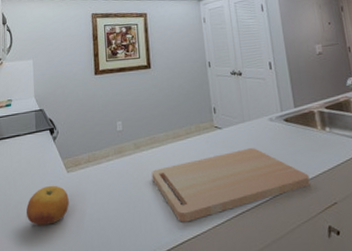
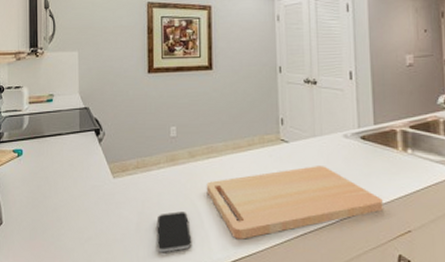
fruit: present [26,185,69,226] -> none [67,190,114,232]
smartphone: none [108,200,142,240] -> present [156,211,192,252]

